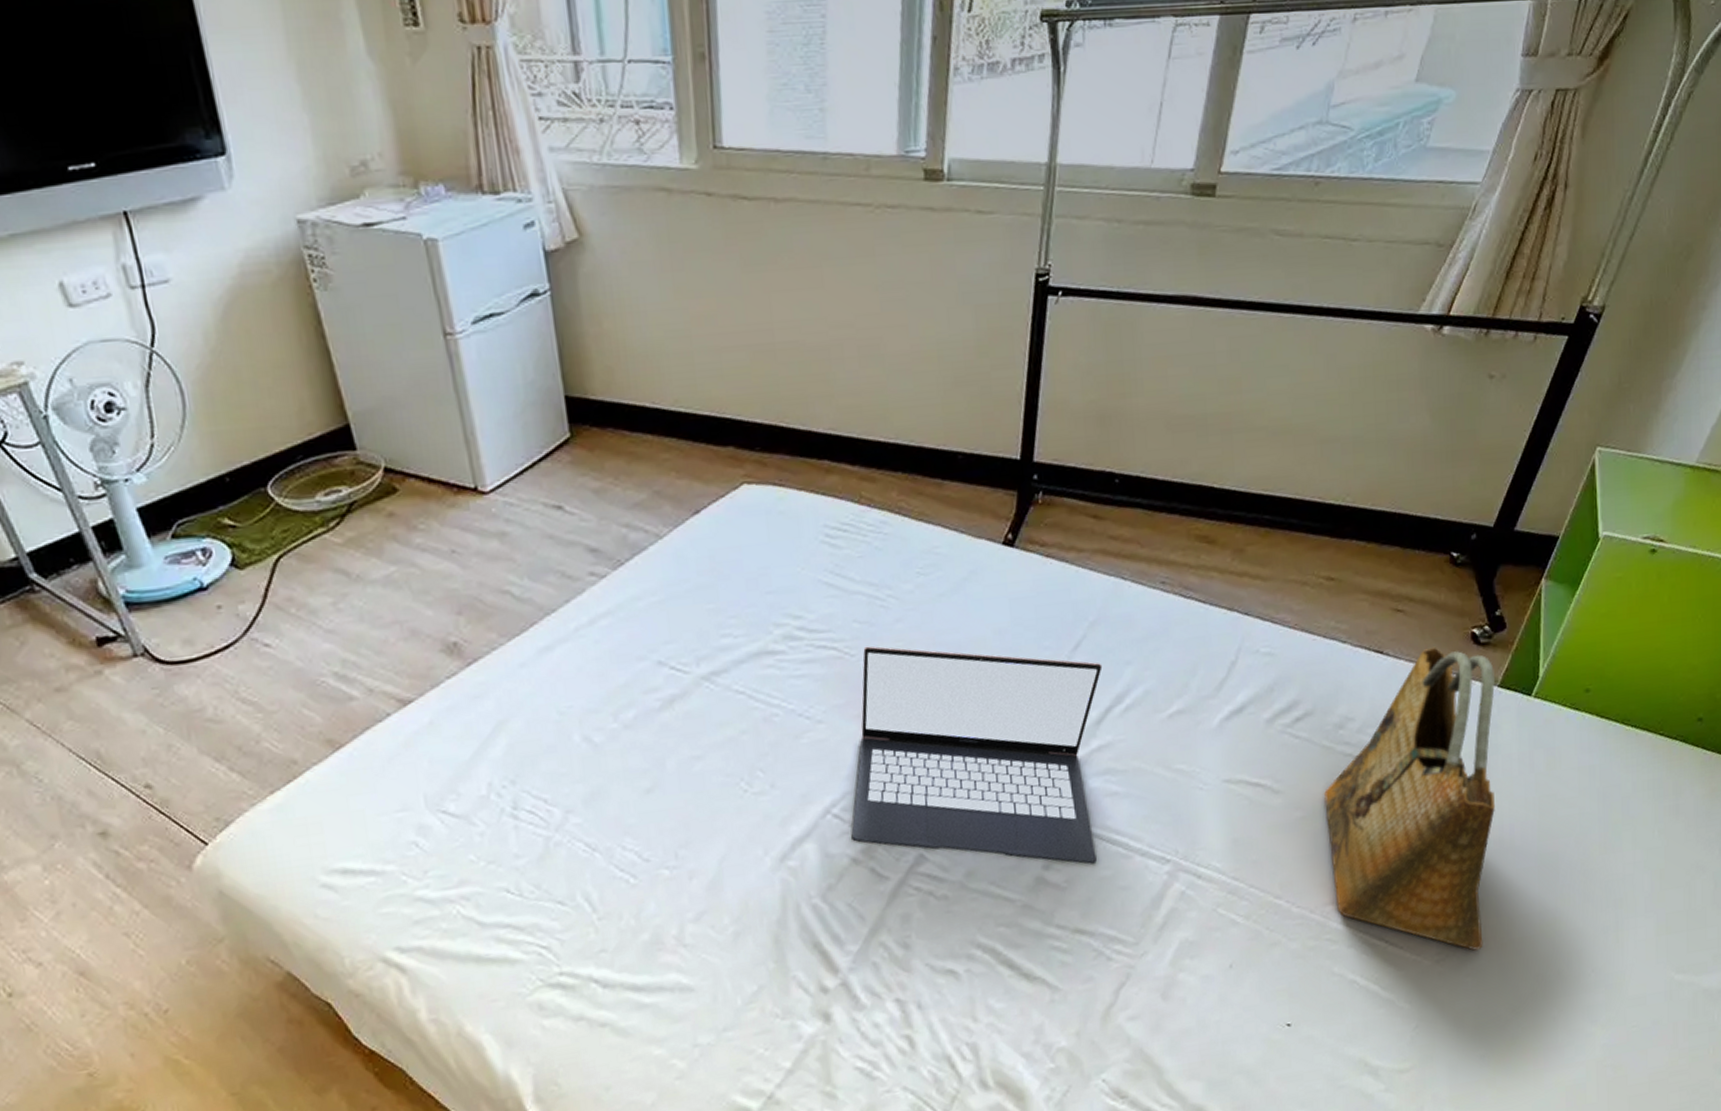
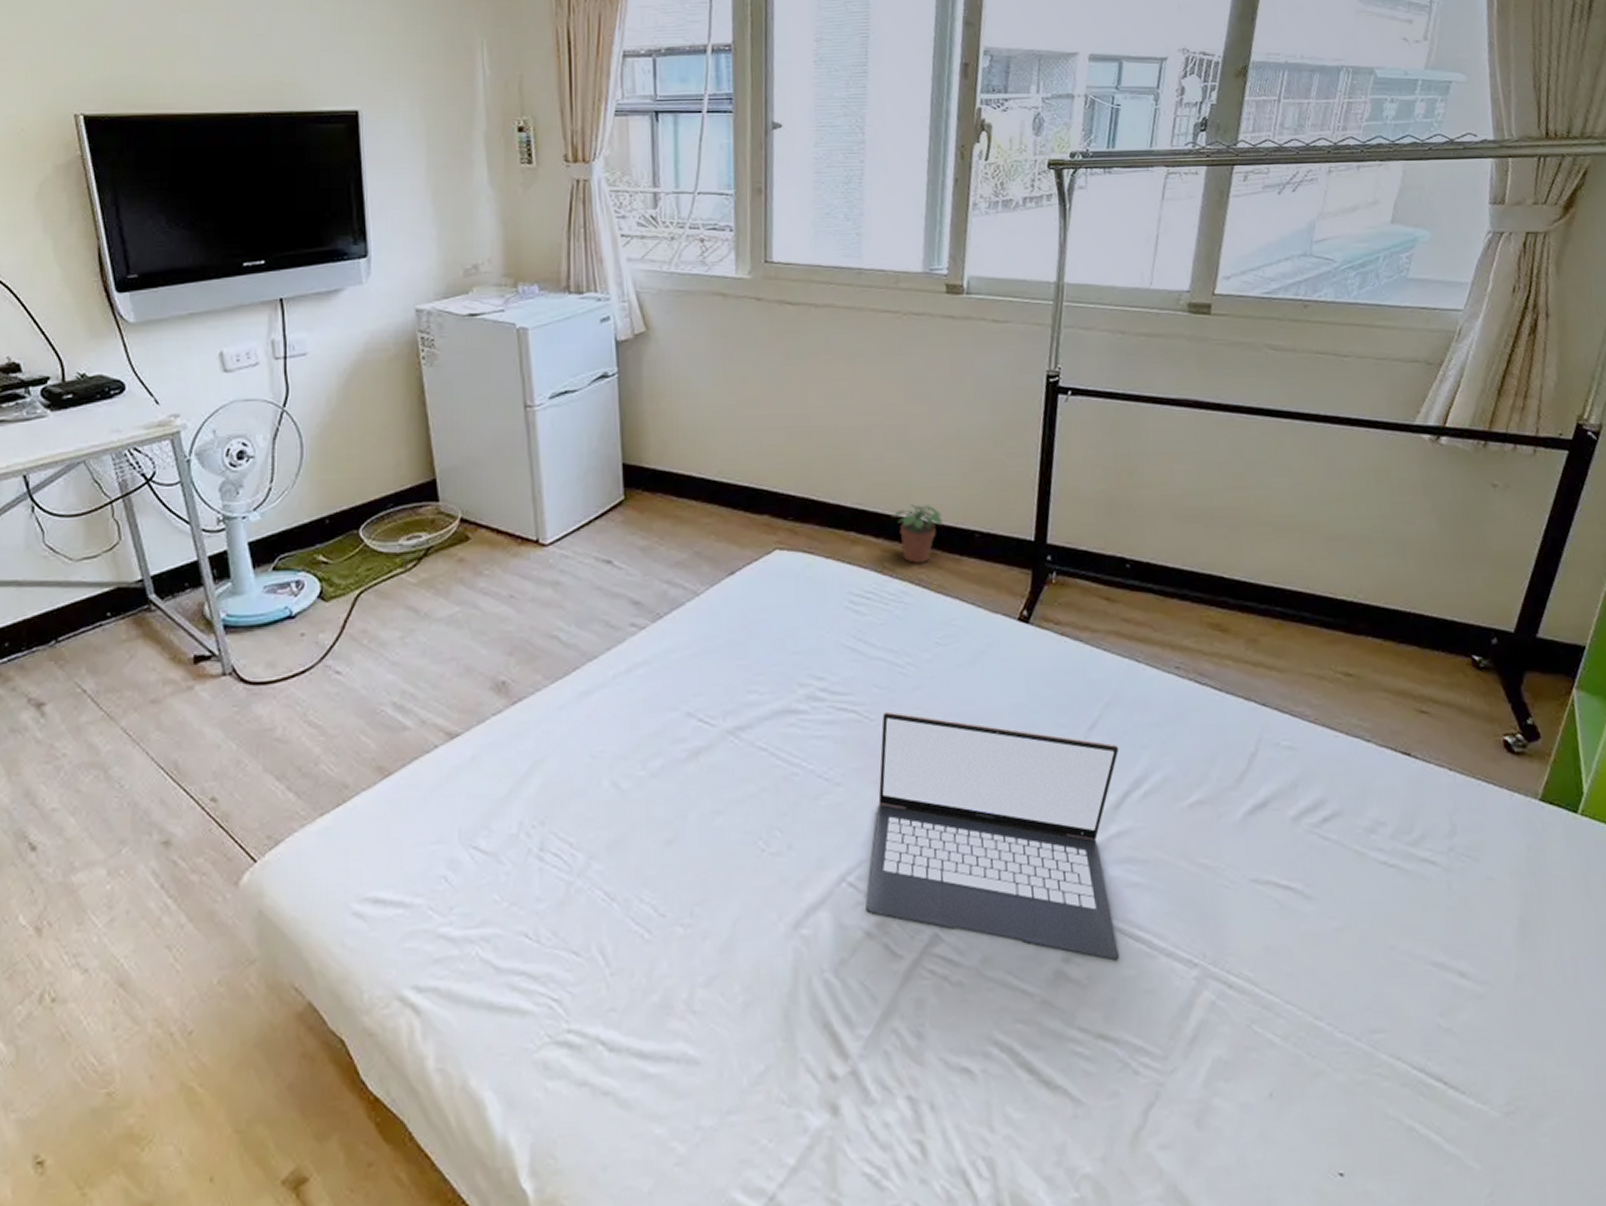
potted plant: none [869,426,923,490] -> present [892,504,943,563]
grocery bag: present [1324,646,1495,951] -> none [1360,752,1559,1105]

